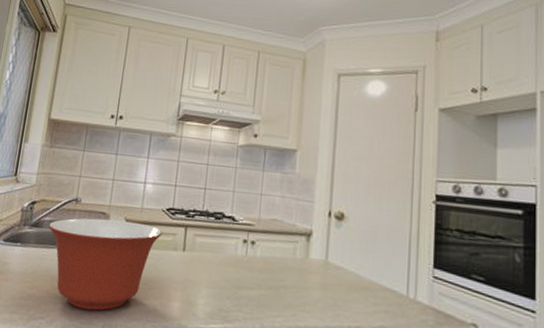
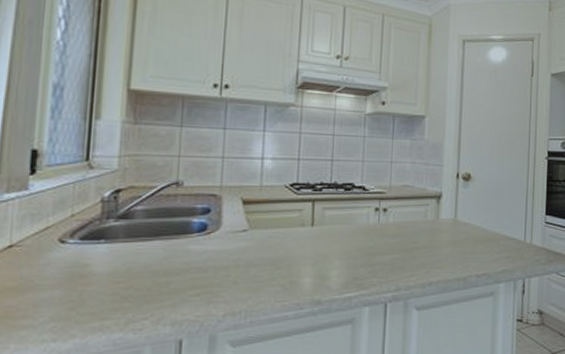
mixing bowl: present [49,218,163,311] -> none [142,201,287,301]

